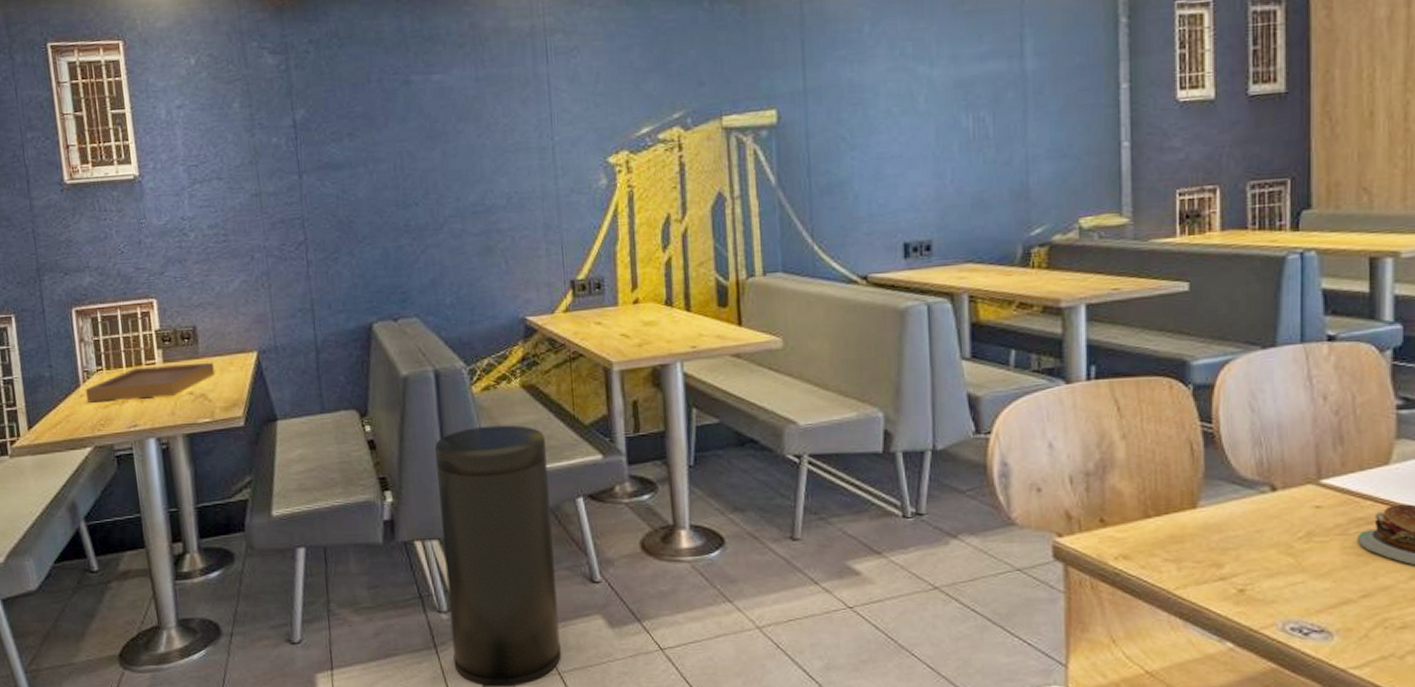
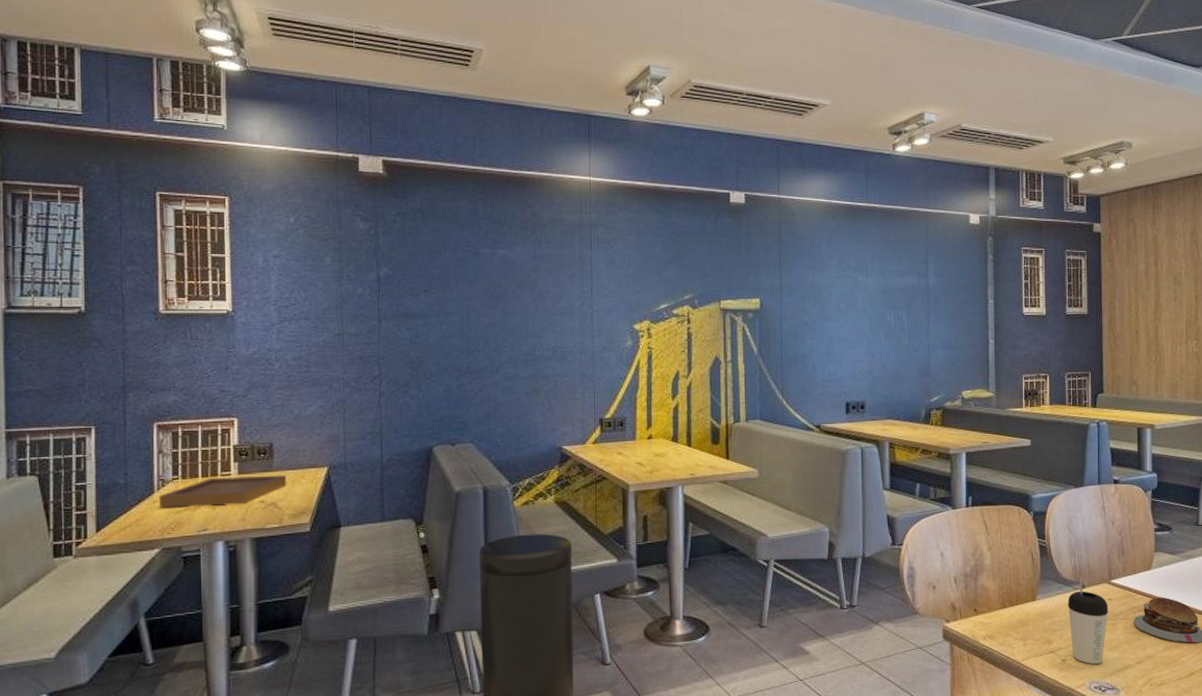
beverage cup: none [1248,473,1316,598] -> present [1067,575,1109,665]

